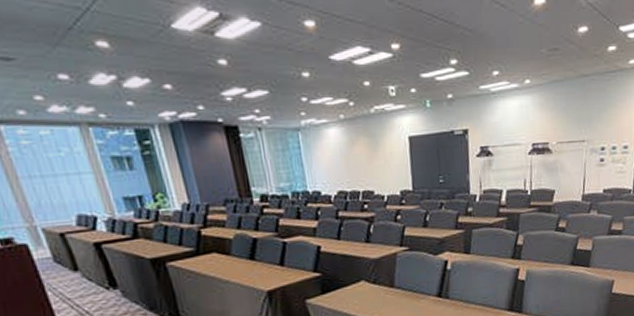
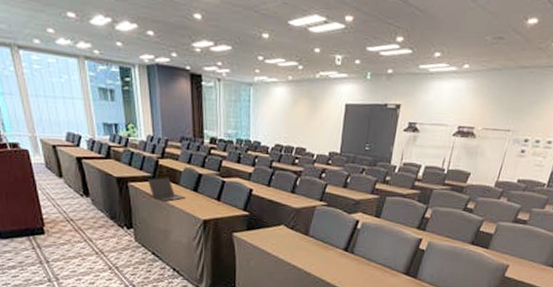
laptop: none [191,249,241,278] -> present [148,177,185,202]

